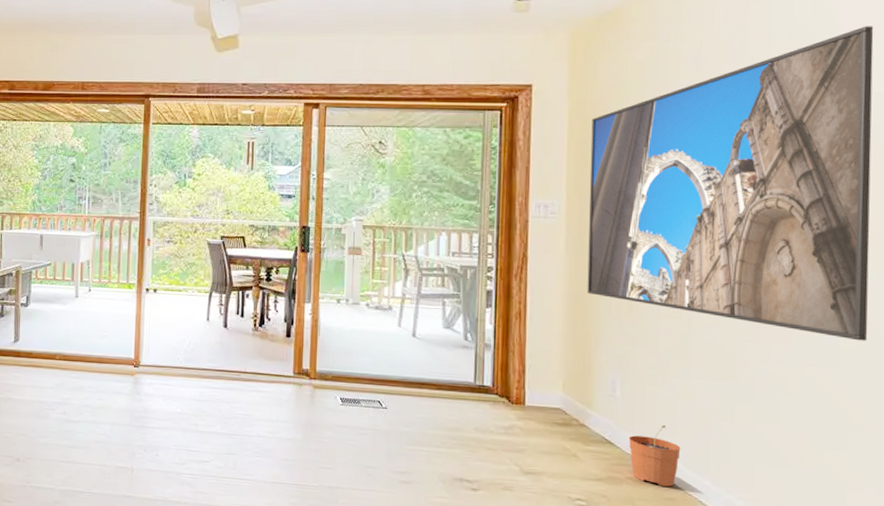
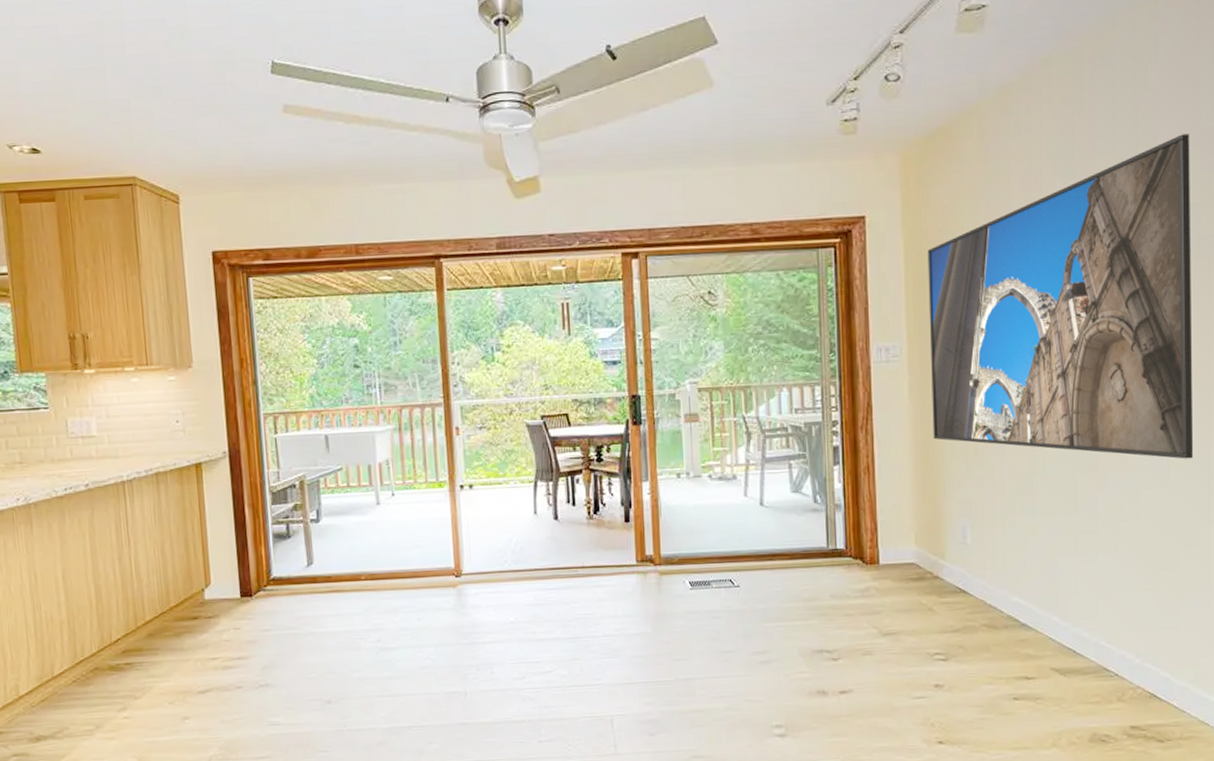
plant pot: present [628,425,681,487] -> none [981,567,1031,628]

